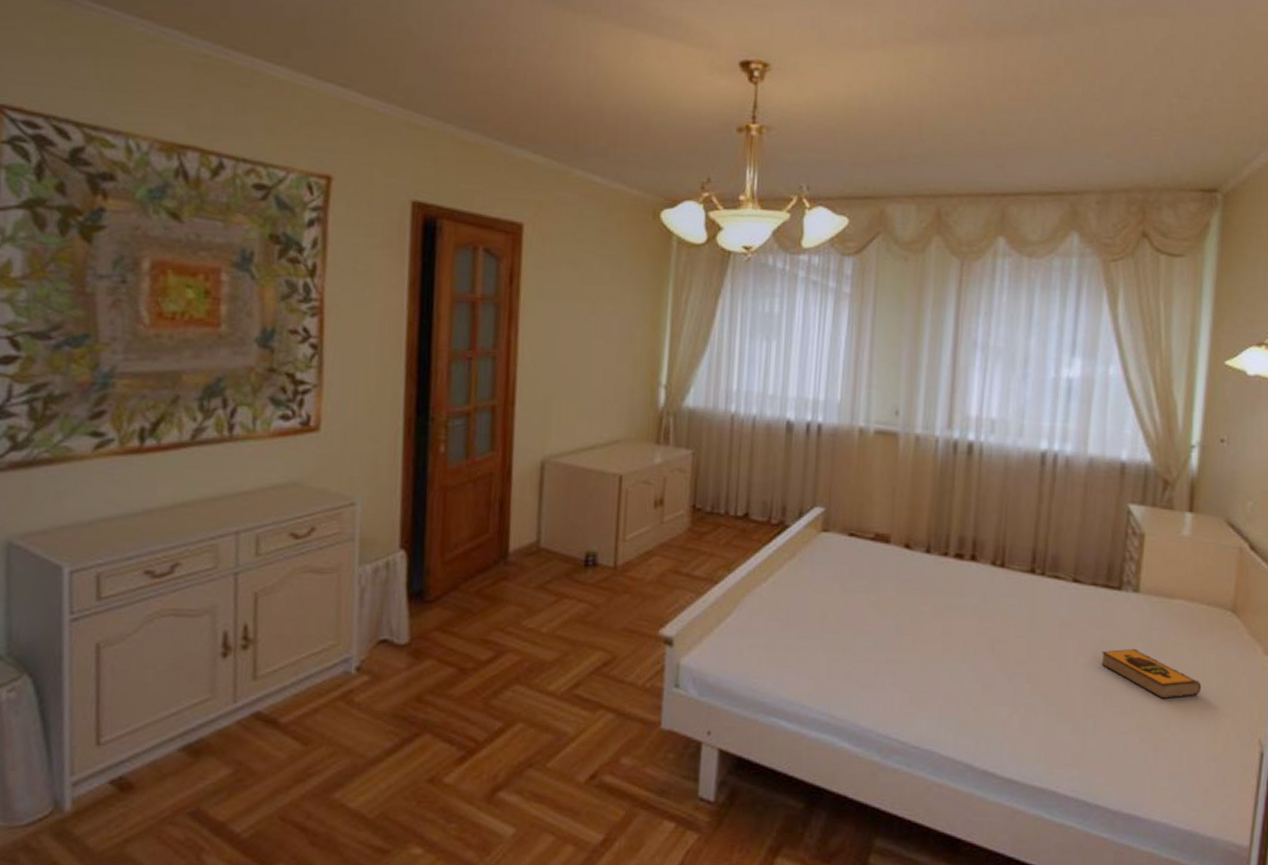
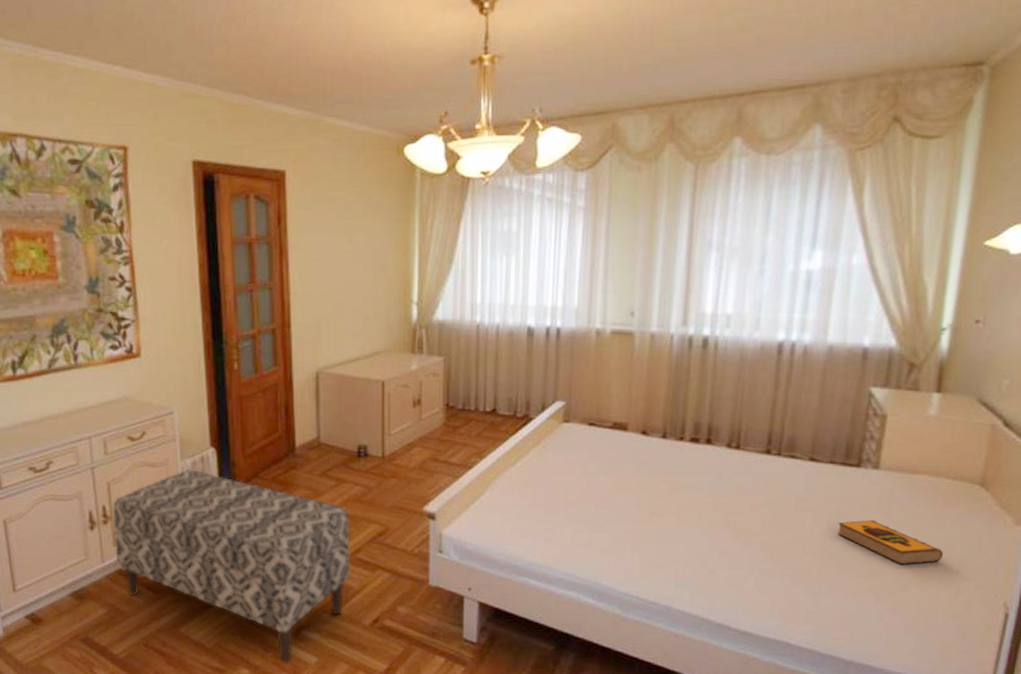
bench: none [253,578,569,837] -> present [113,469,350,663]

